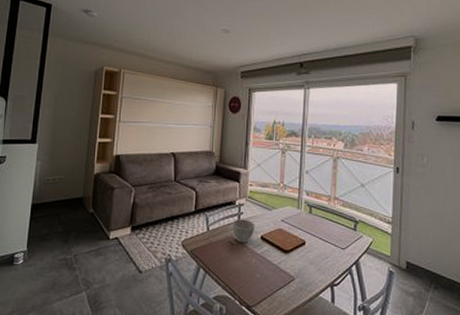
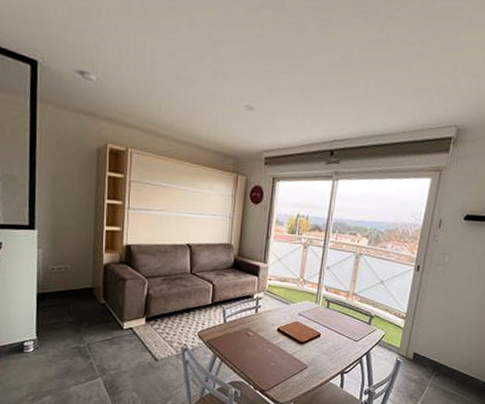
bowl: present [232,219,255,243] -> none [249,312,273,334]

